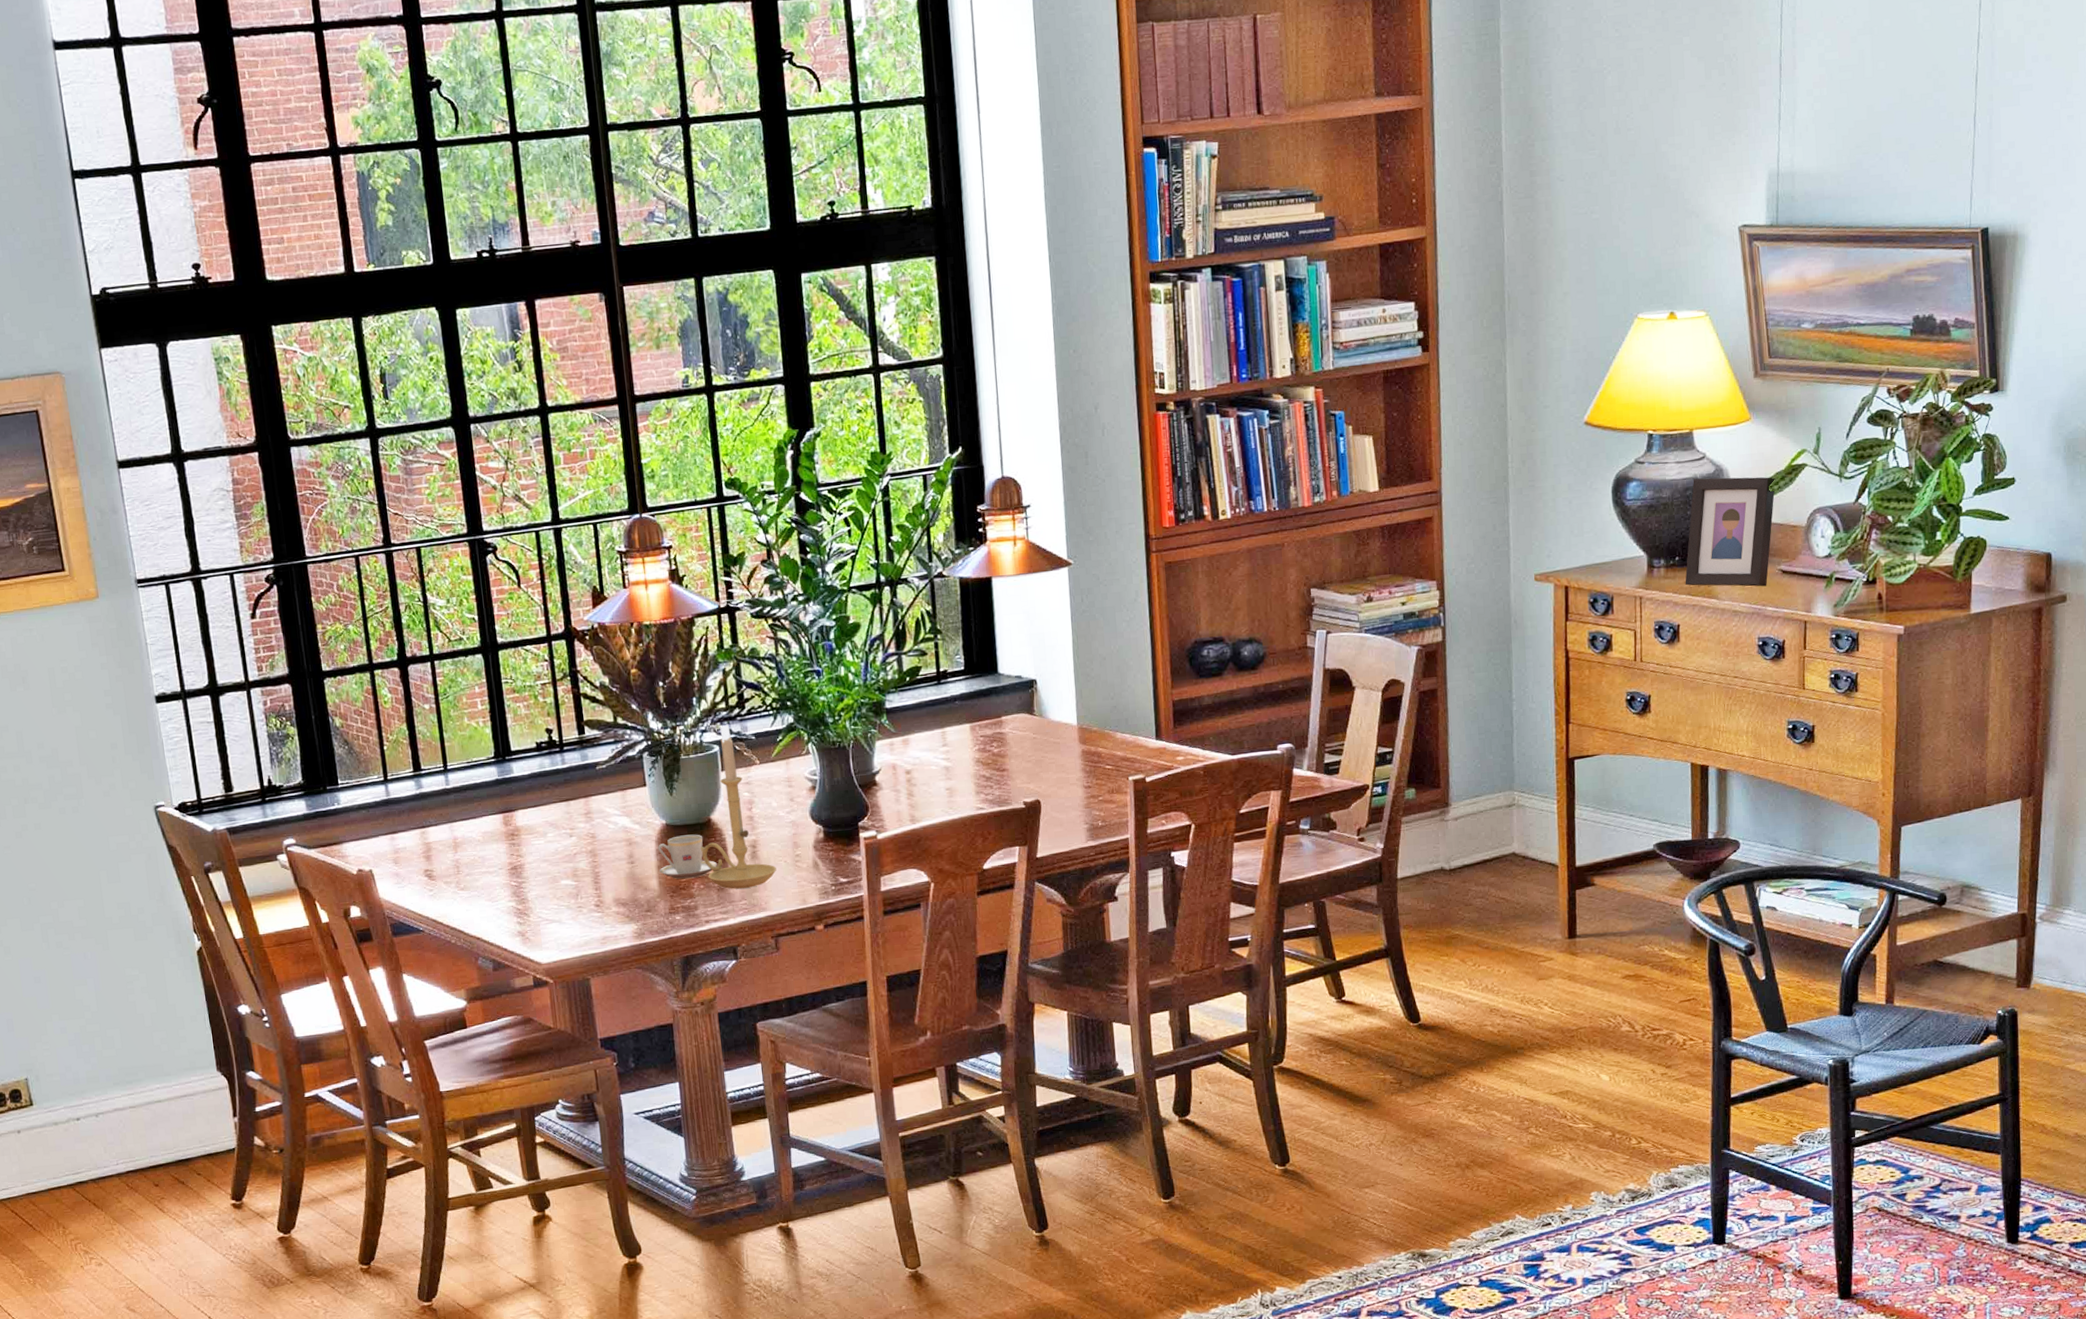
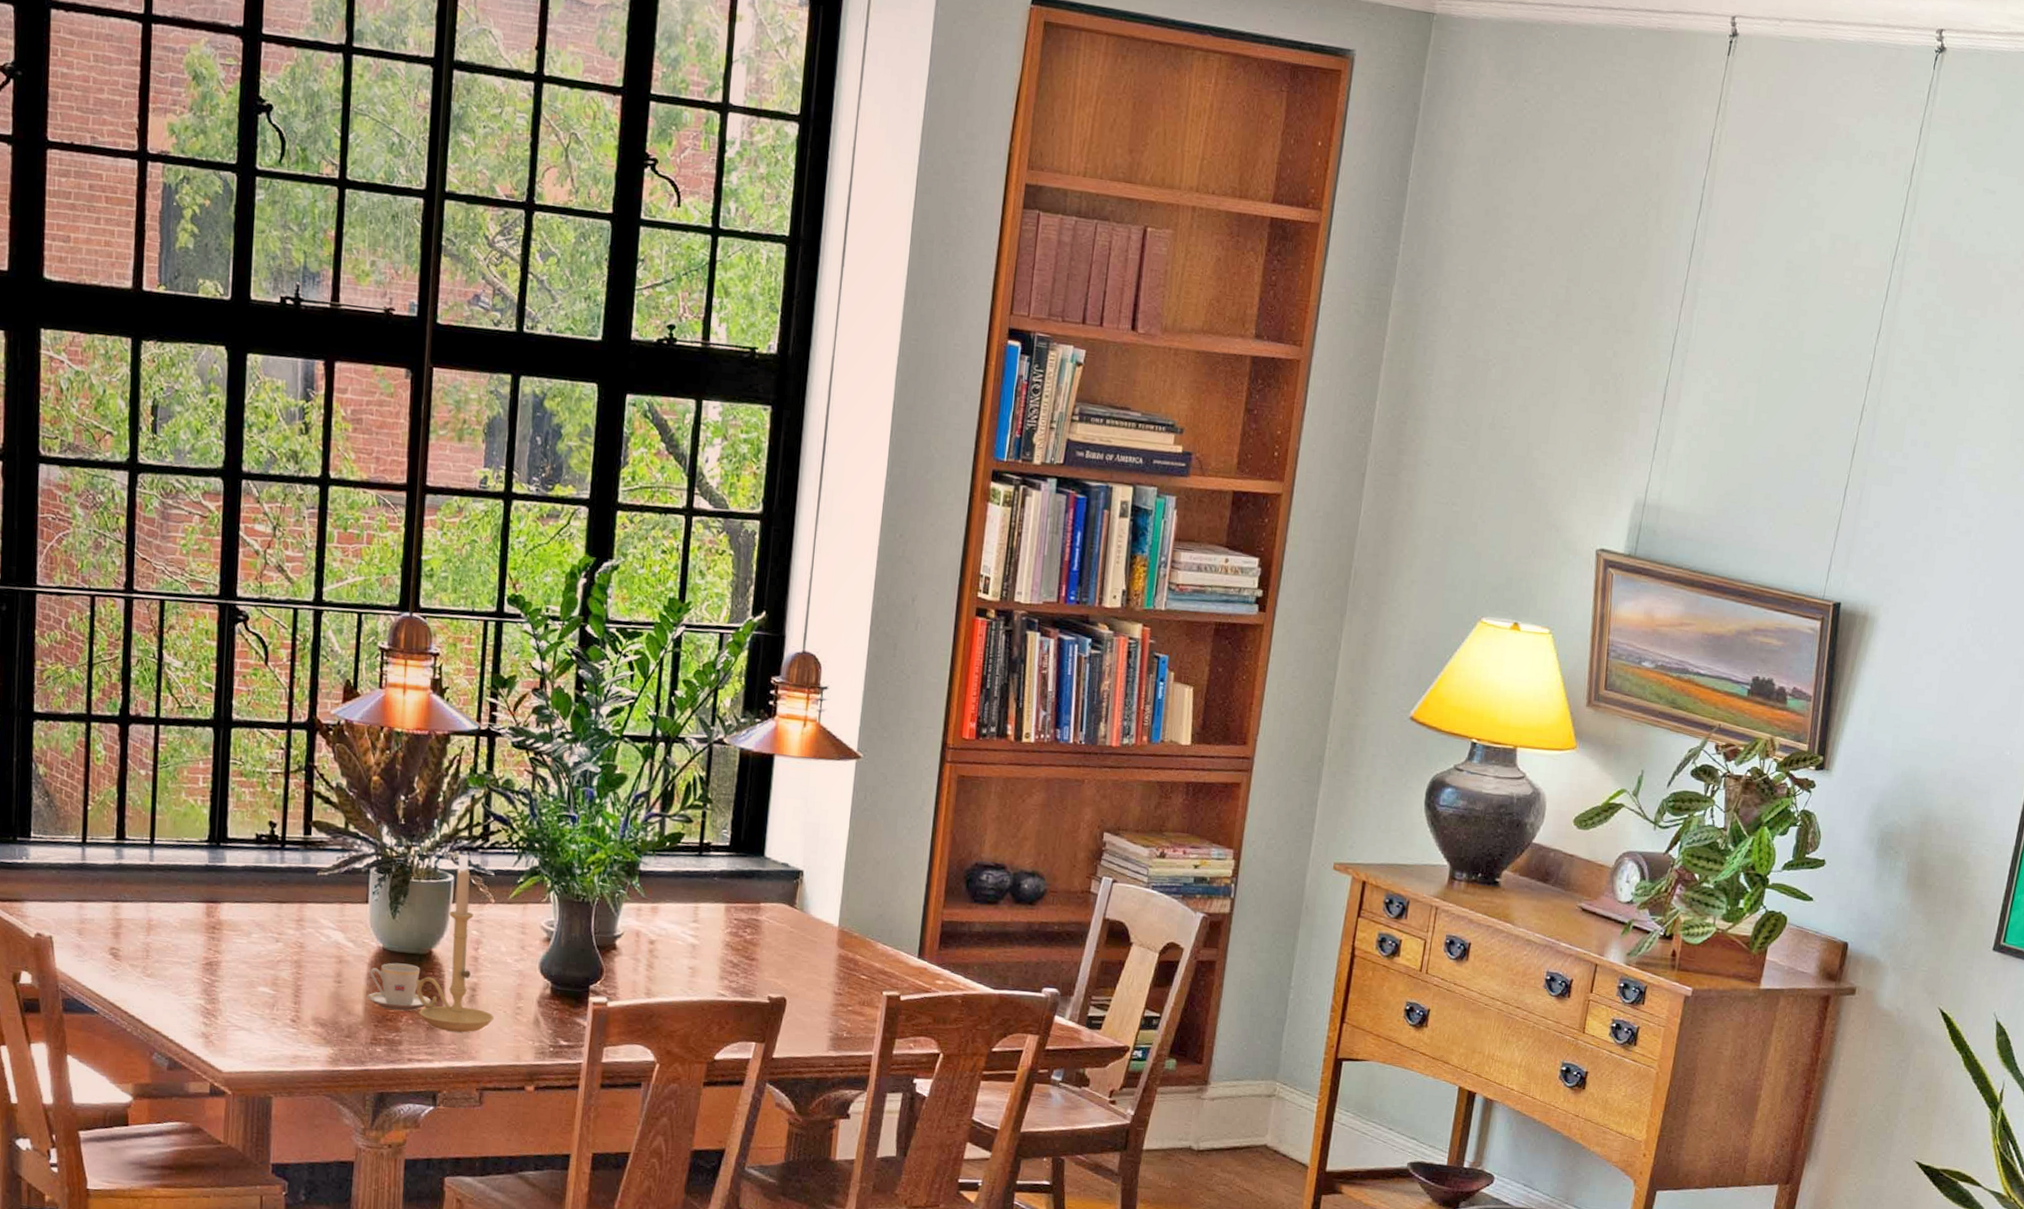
picture frame: present [1685,477,1776,587] -> none [1483,796,1591,921]

